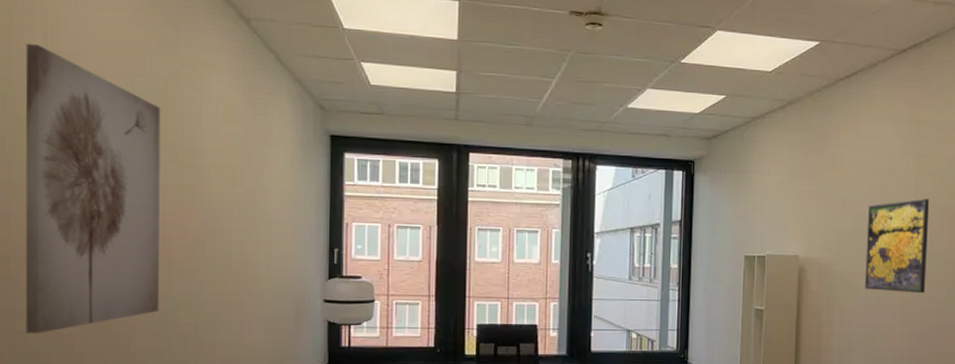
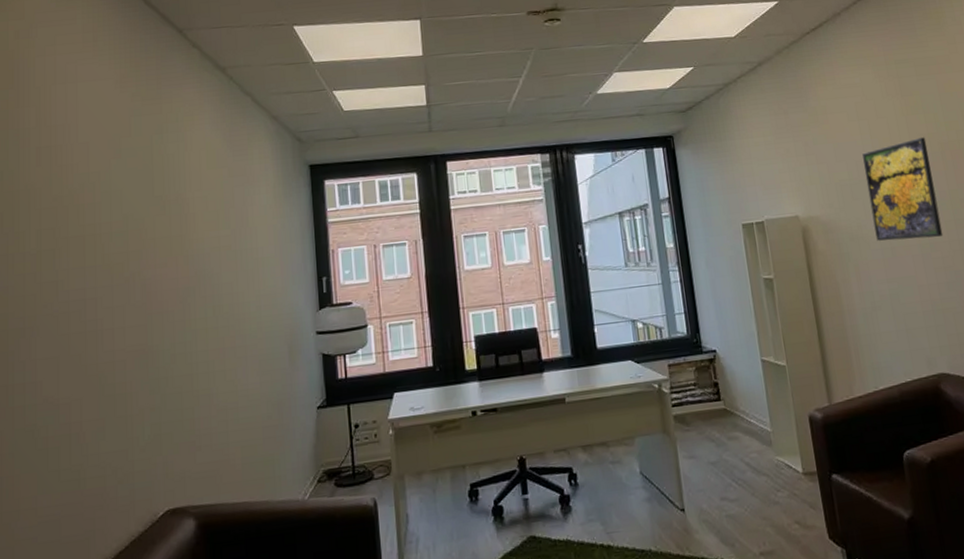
wall art: present [25,44,161,333] -> none [21,122,154,408]

